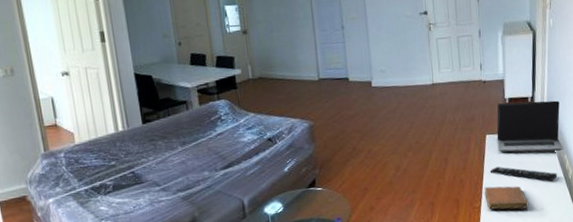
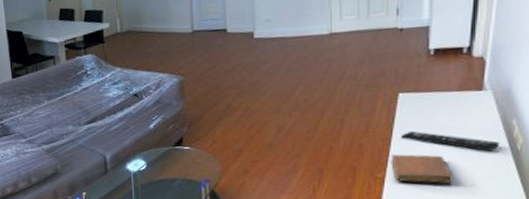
laptop computer: present [496,100,564,153] -> none [413,51,513,115]

